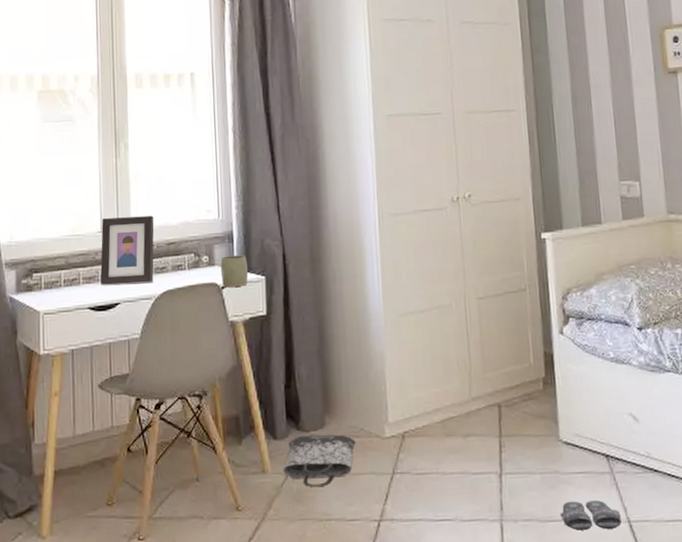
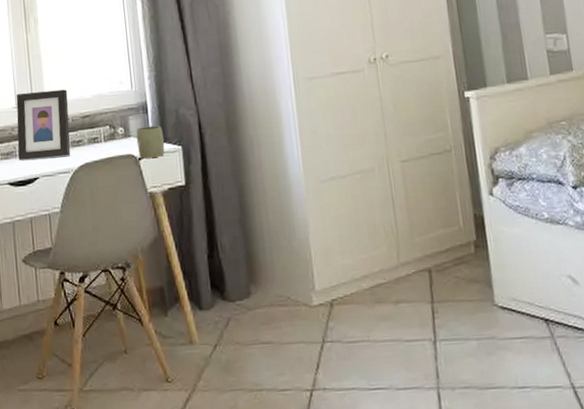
tote bag: present [283,434,356,488] -> none [211,303,283,358]
slippers: present [560,500,621,530] -> none [499,366,565,397]

